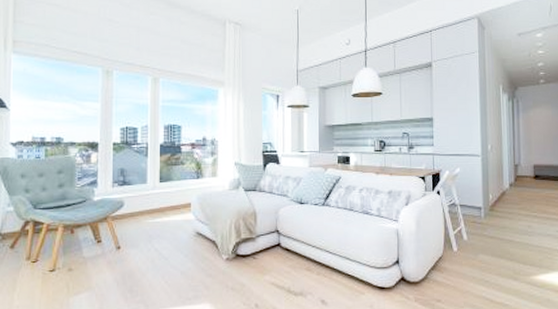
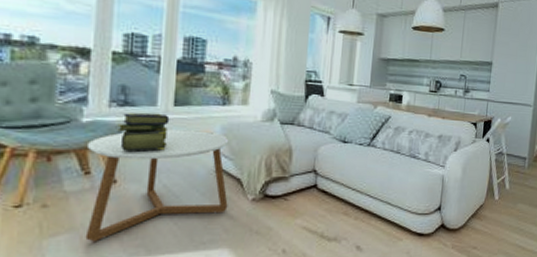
coffee table: none [97,201,207,299] -> present [85,129,229,242]
stack of books: none [119,189,157,222] -> present [117,112,170,152]

